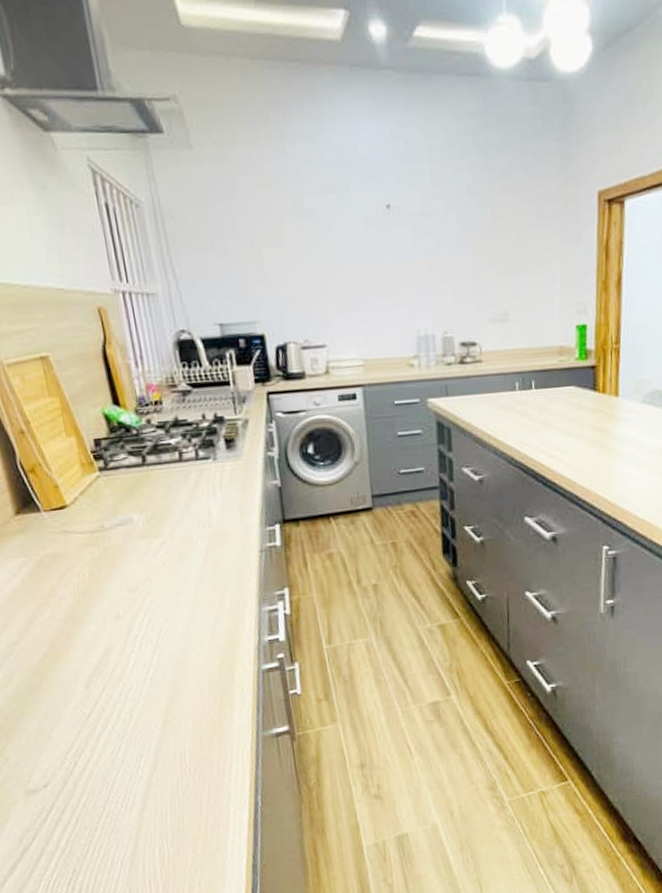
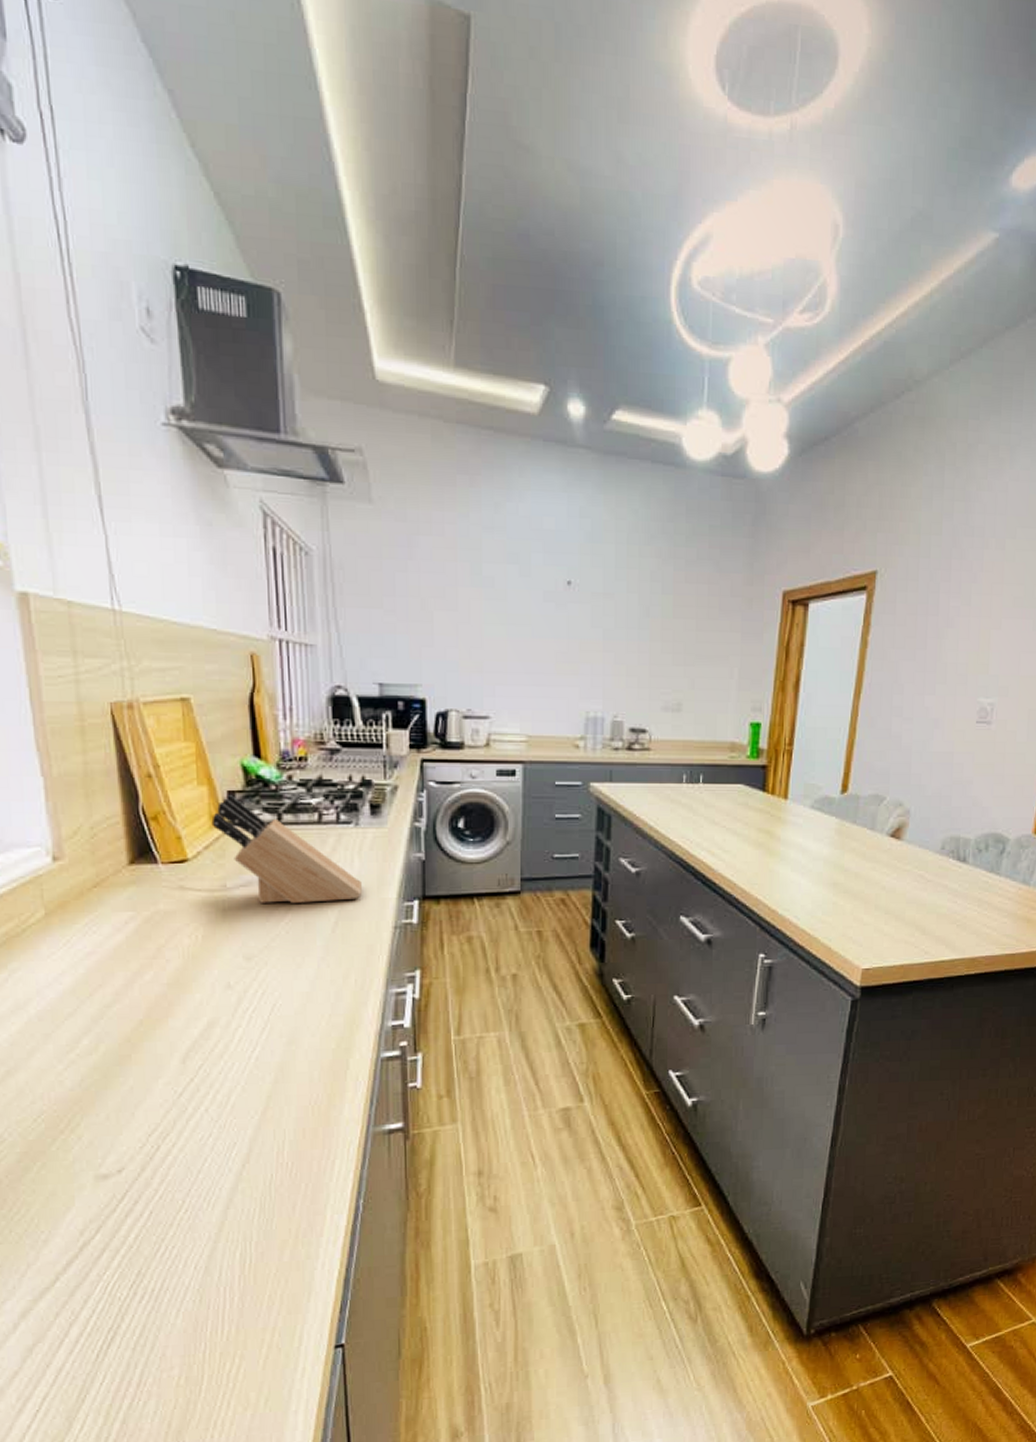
knife block: none [83,443,227,540] -> present [211,795,362,903]

